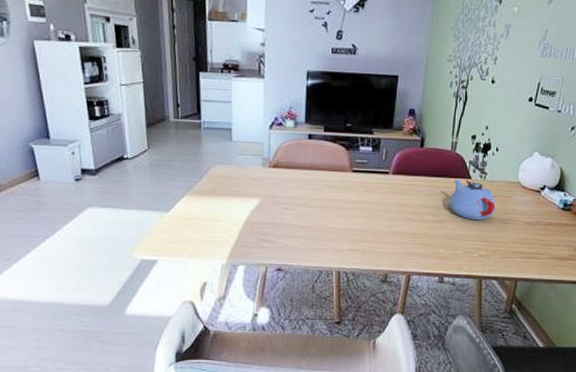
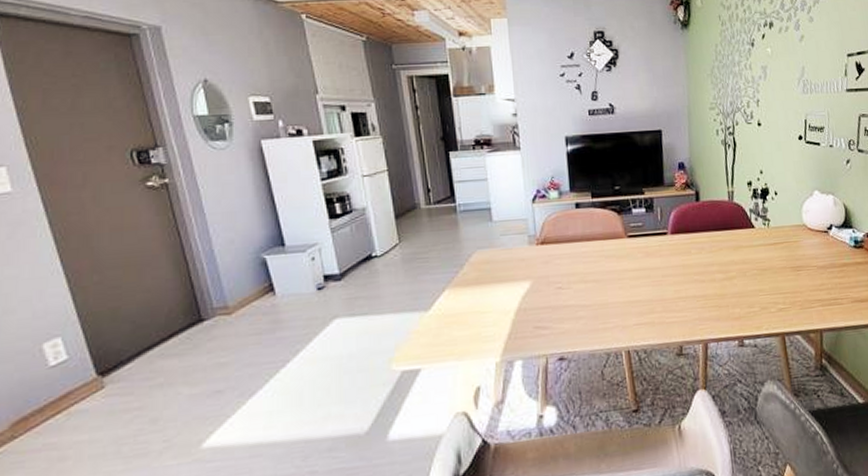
teapot: present [449,178,496,221] -> none [735,230,786,272]

